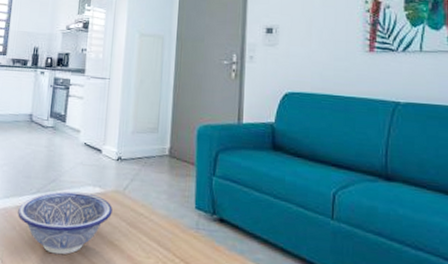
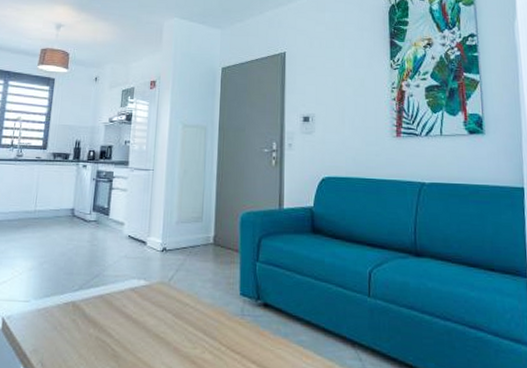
decorative bowl: present [17,191,112,255] -> none [59,285,158,353]

